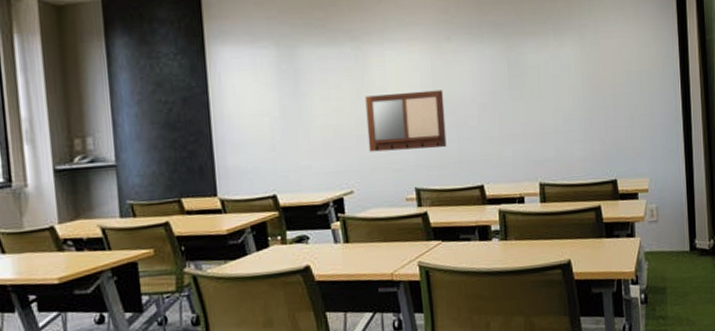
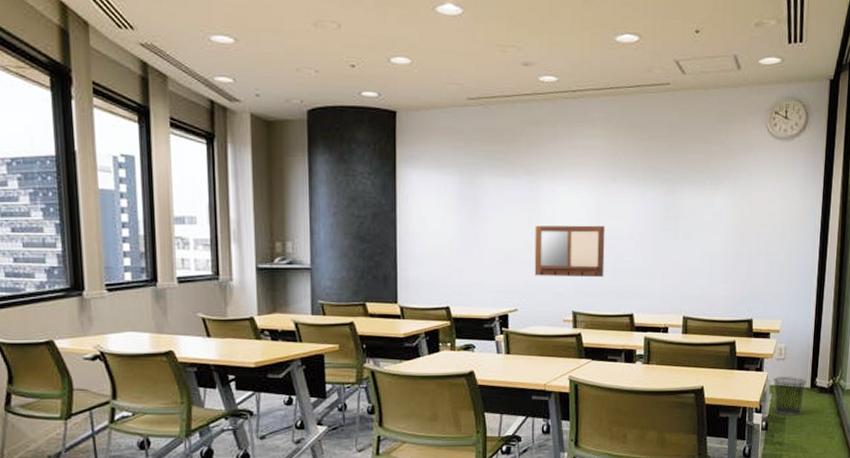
waste bin: none [647,240,686,286] -> present [773,377,807,416]

